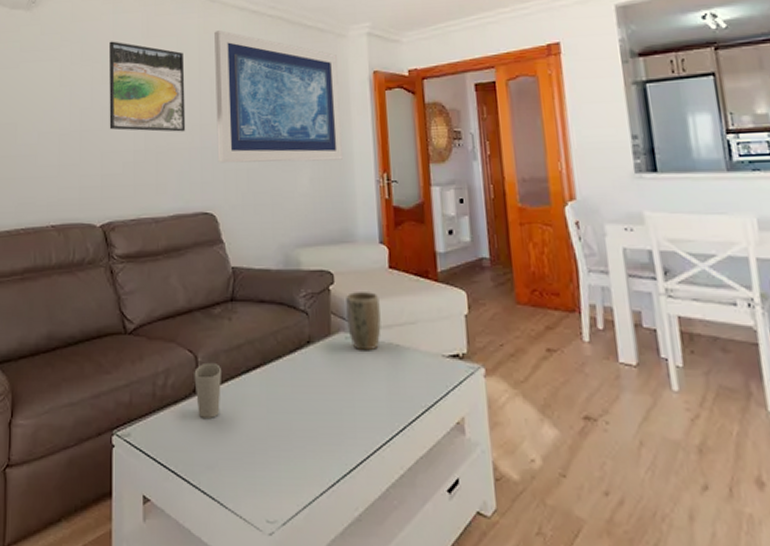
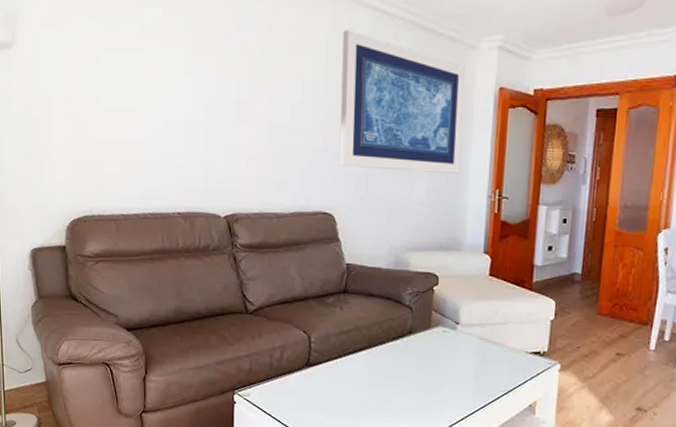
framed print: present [109,41,186,132] -> none [234,31,311,133]
cup: present [194,362,221,418] -> none [307,342,331,387]
plant pot: present [346,292,381,351] -> none [446,293,477,344]

